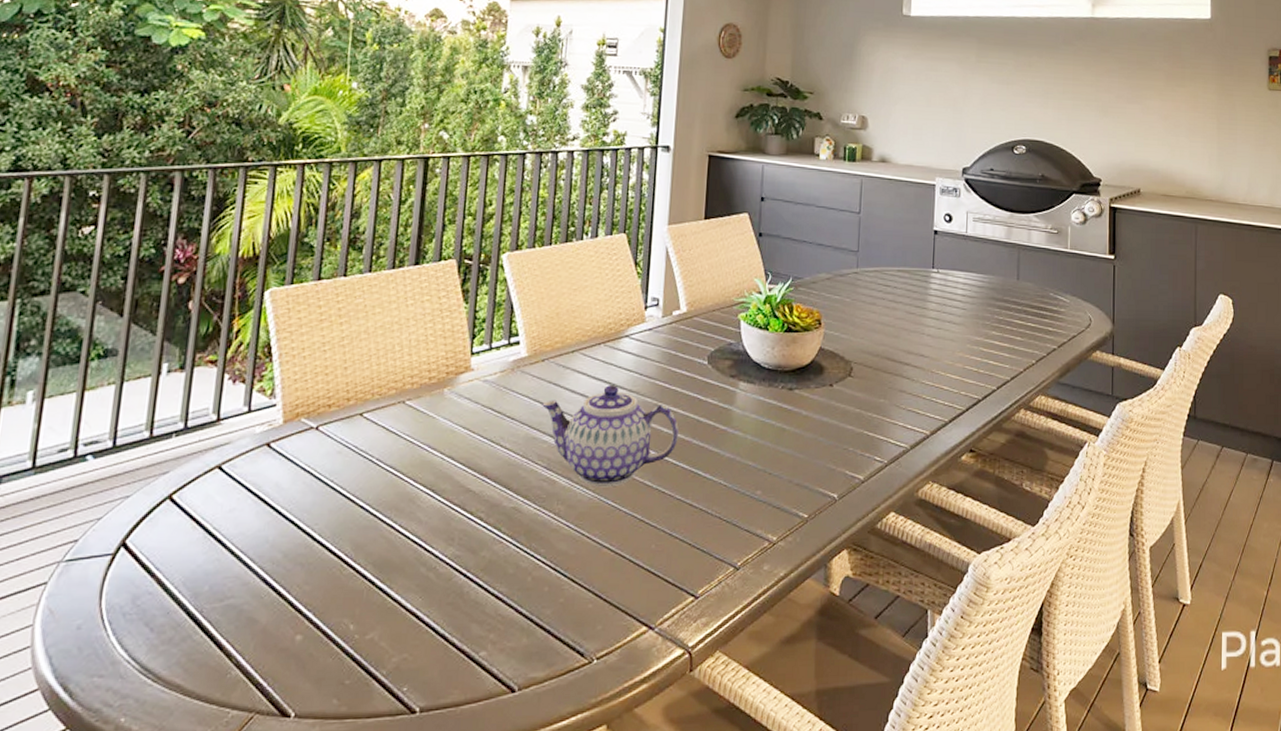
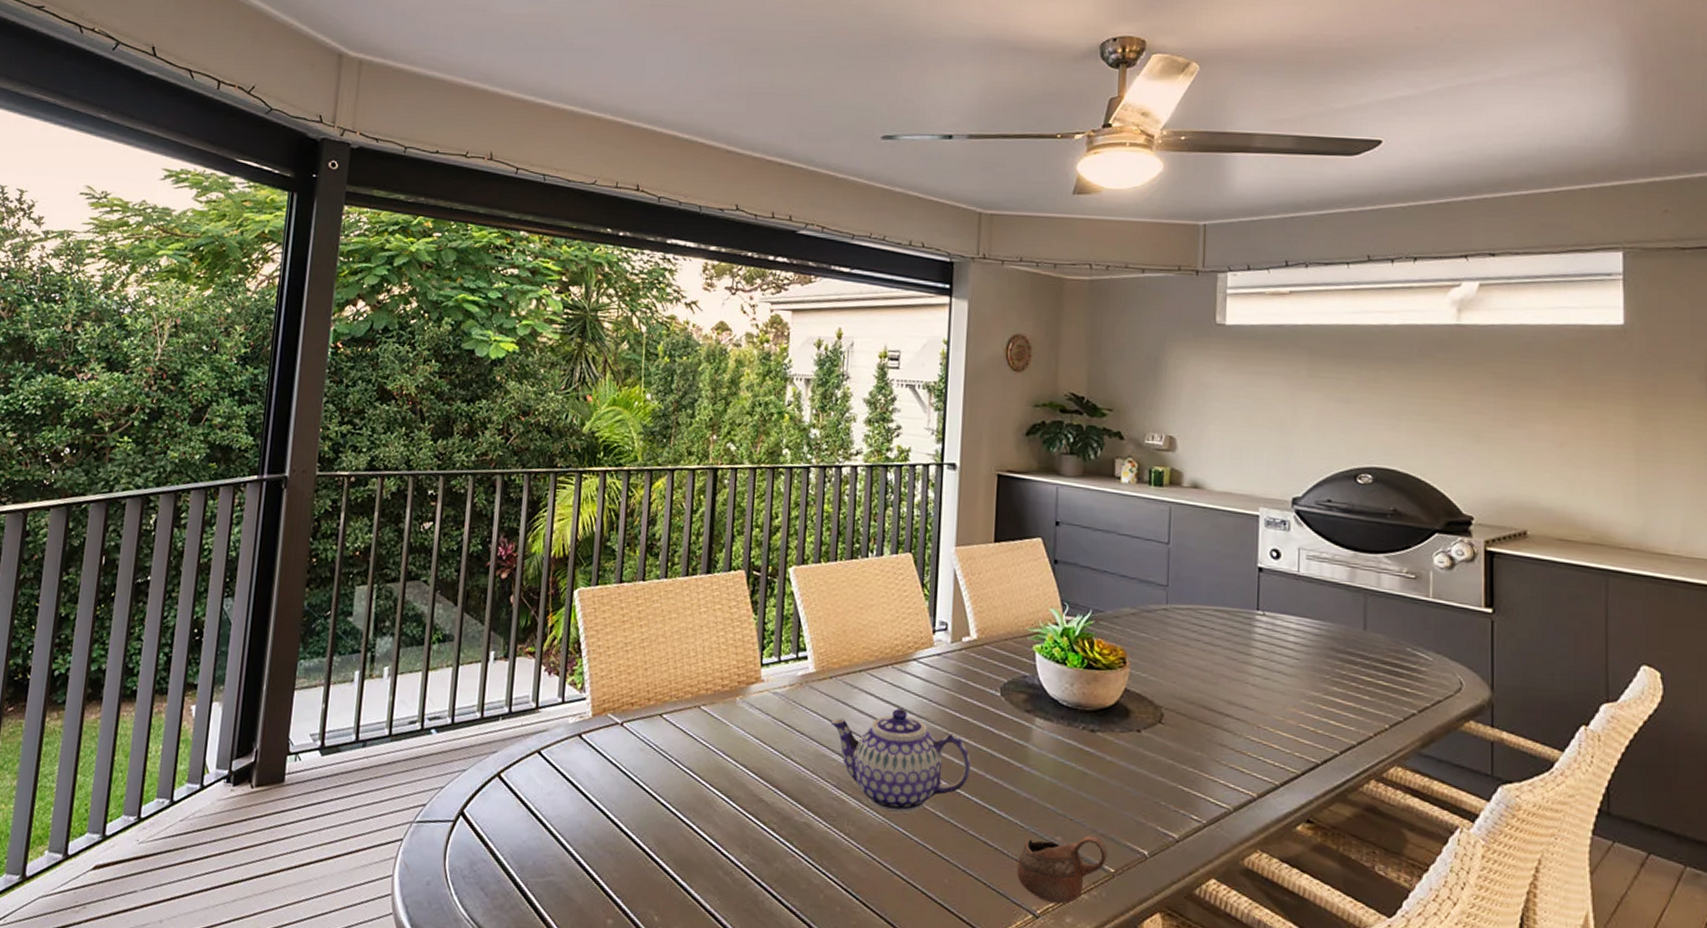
cup: none [719,486,802,554] -> present [1016,835,1108,904]

